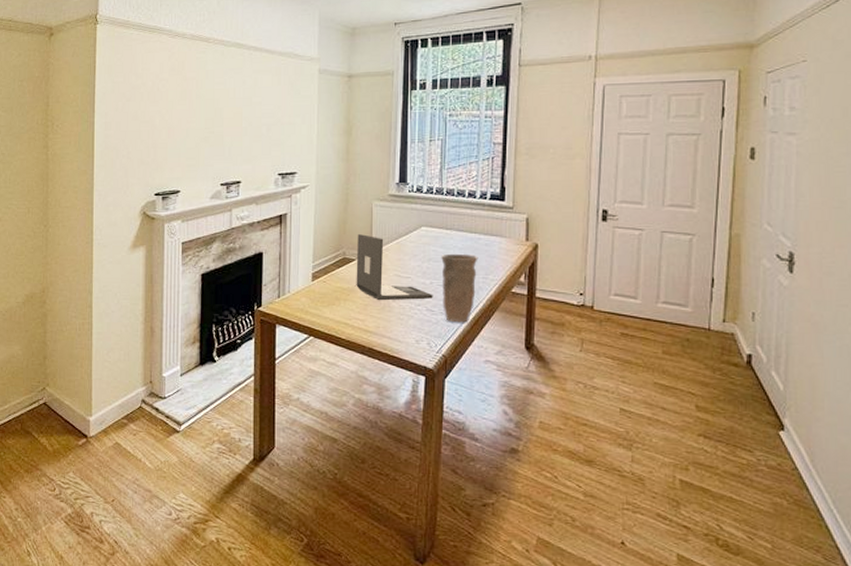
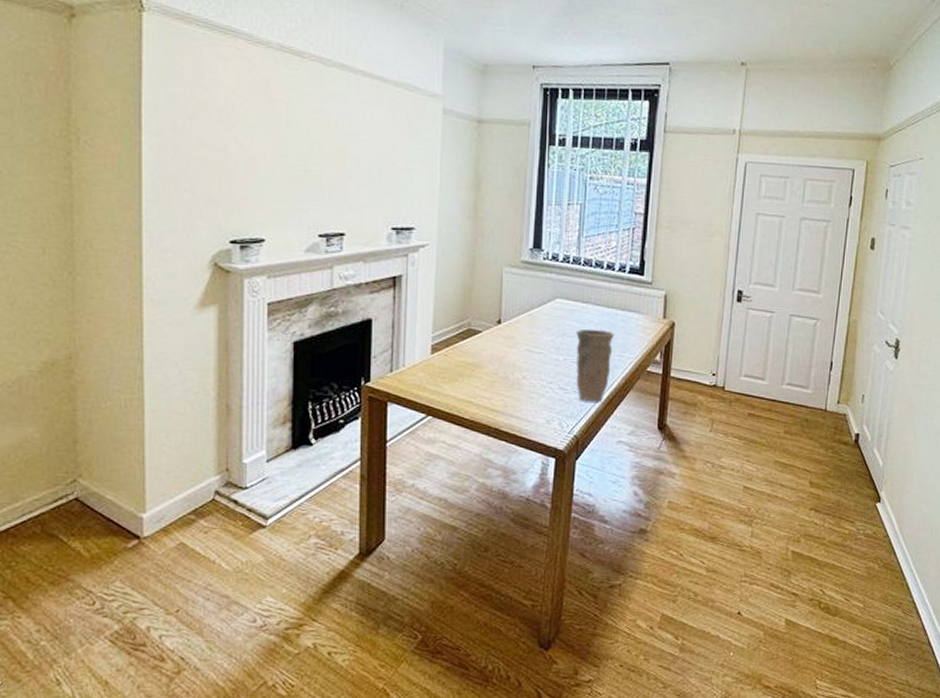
laptop: present [356,233,433,301] -> none [482,302,567,378]

